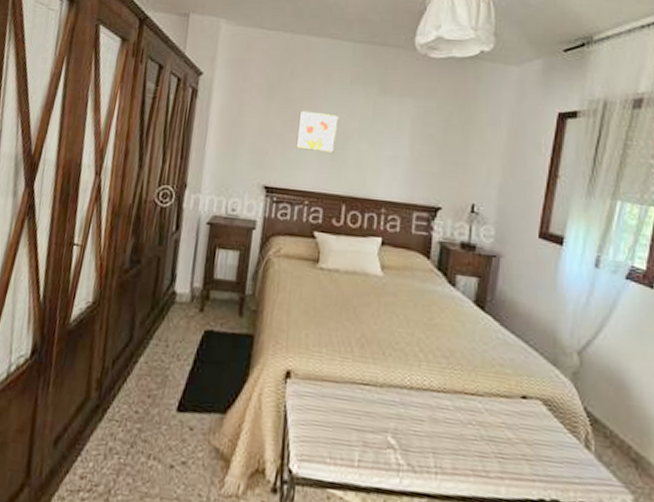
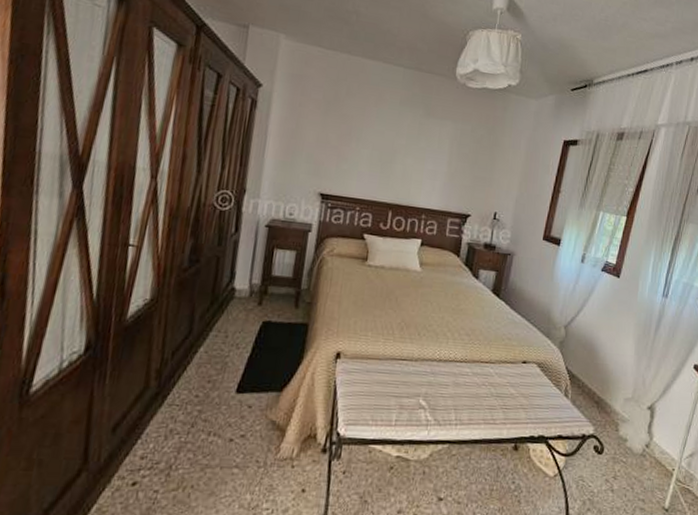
wall art: present [295,109,339,153] -> none [349,125,389,166]

